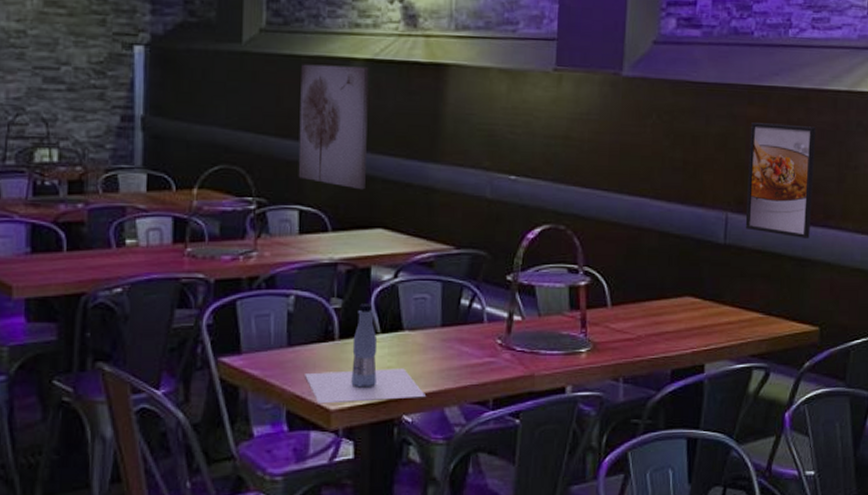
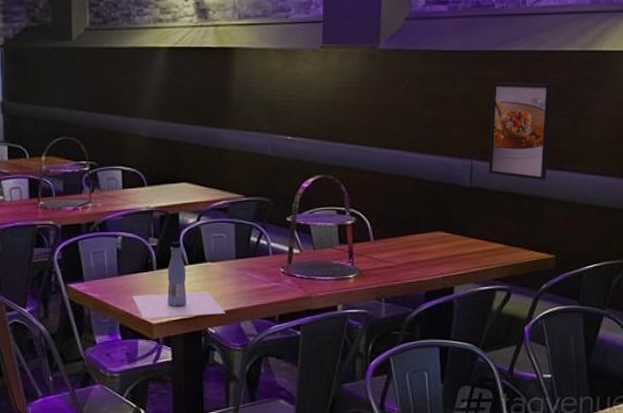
wall art: present [298,64,369,190] -> none [118,54,172,152]

